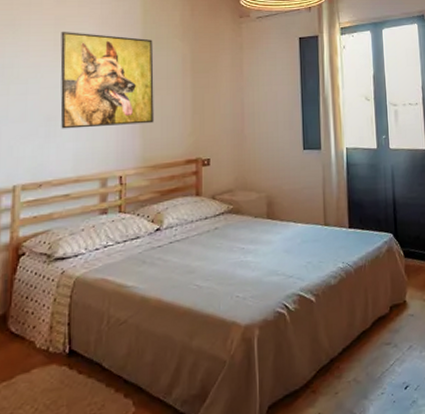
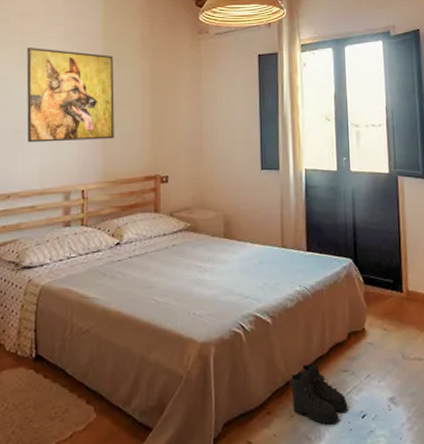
boots: none [334,338,391,399] -> present [290,363,348,425]

